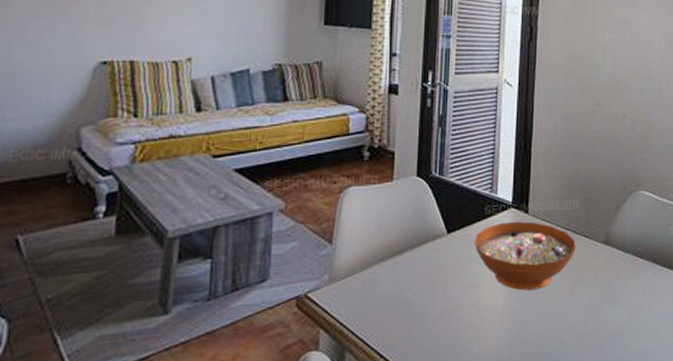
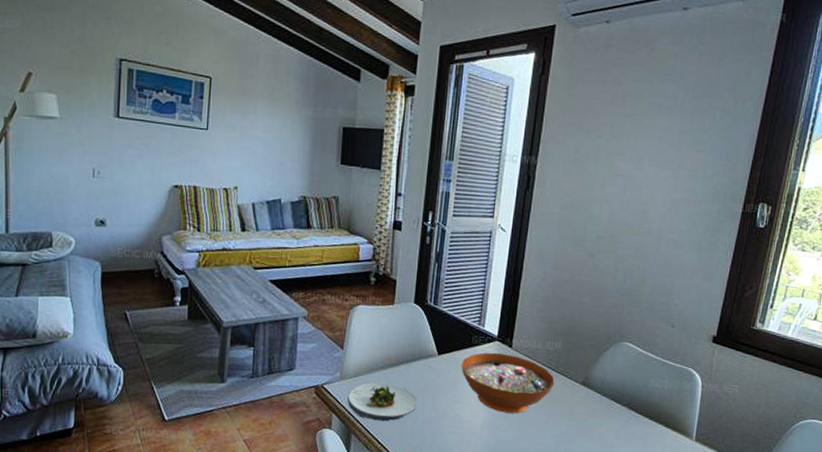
salad plate: none [339,276,425,329] -> present [347,382,417,422]

